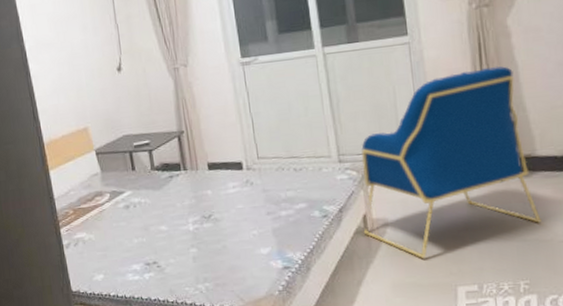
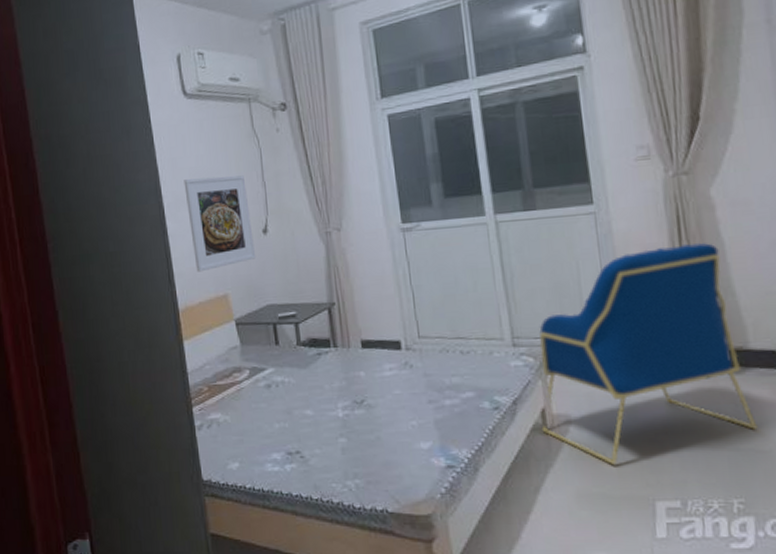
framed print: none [43,19,112,109] -> present [184,175,256,272]

